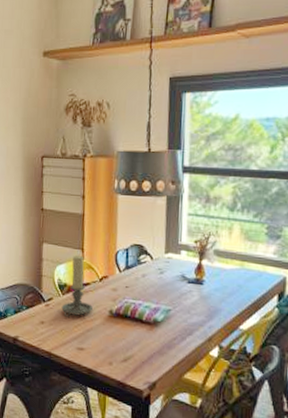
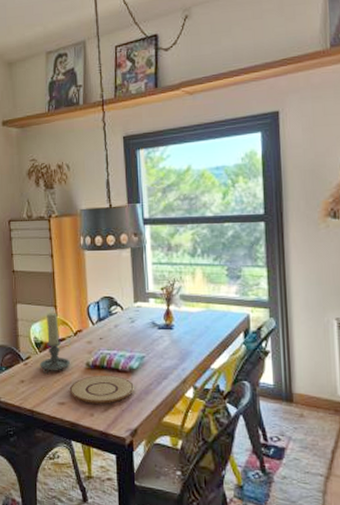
plate: none [89,324,157,354] -> present [69,375,134,404]

